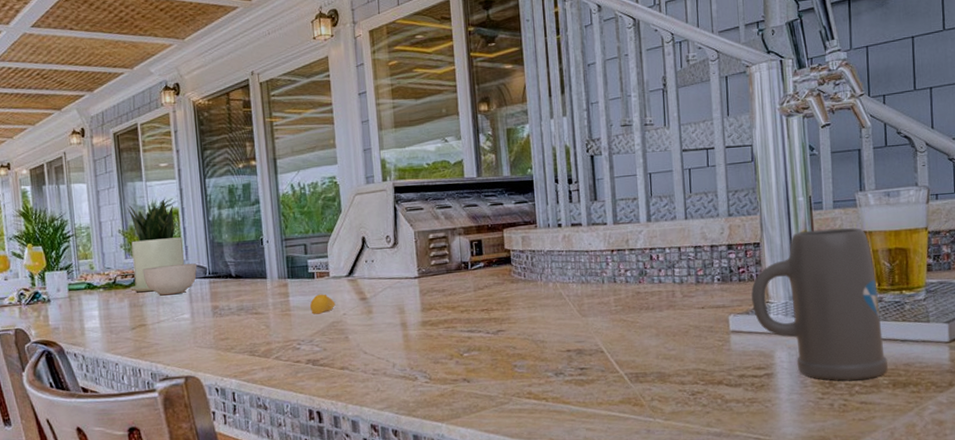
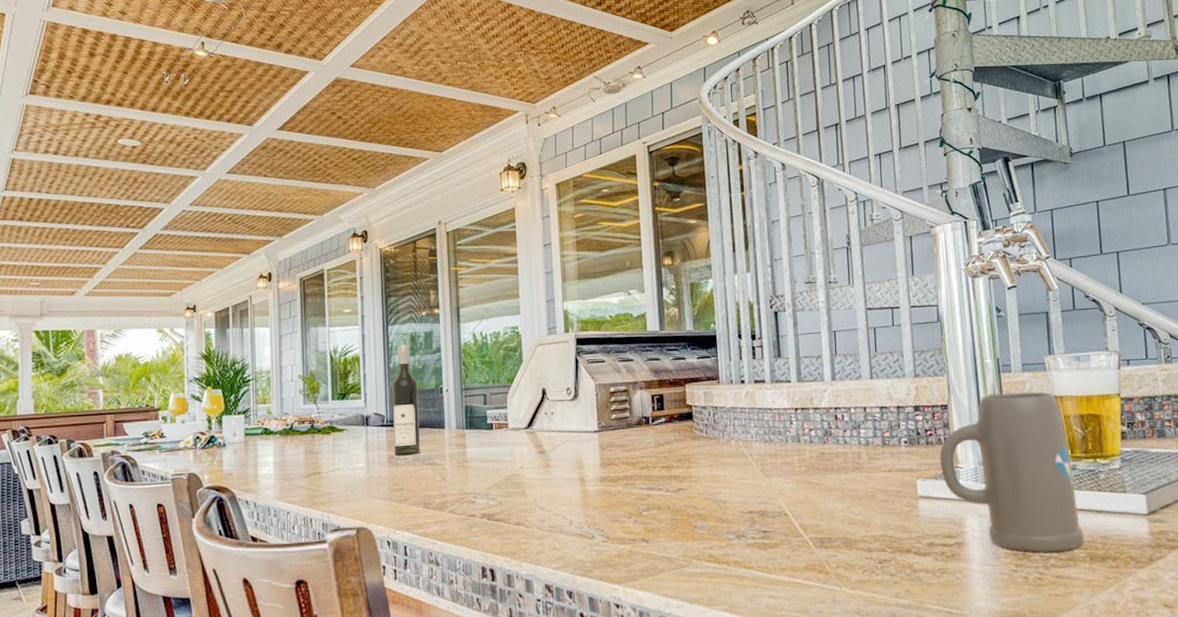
planter: present [127,200,185,293] -> none [306,346,363,440]
bowl: present [142,263,197,296] -> none [320,411,375,443]
bottle: none [212,197,244,307] -> present [391,344,421,456]
lemon: present [309,294,335,315] -> none [486,446,513,467]

